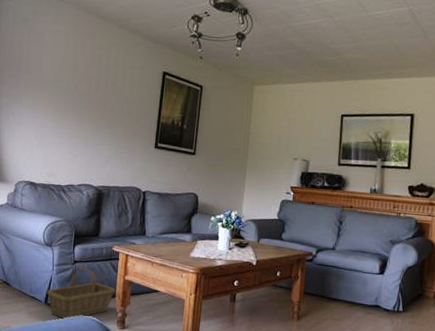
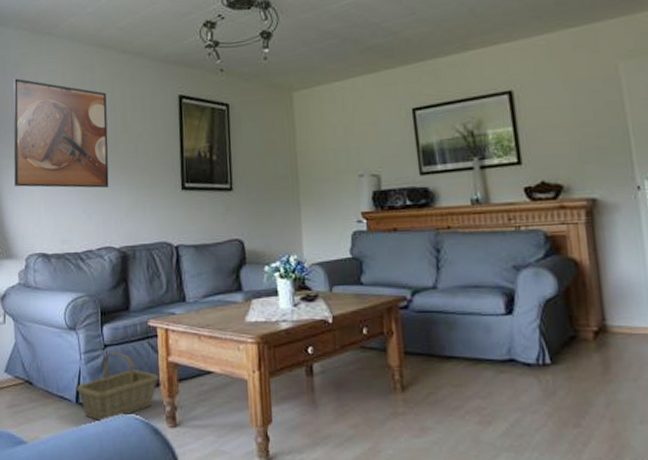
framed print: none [13,31,103,137] -> present [13,78,109,189]

